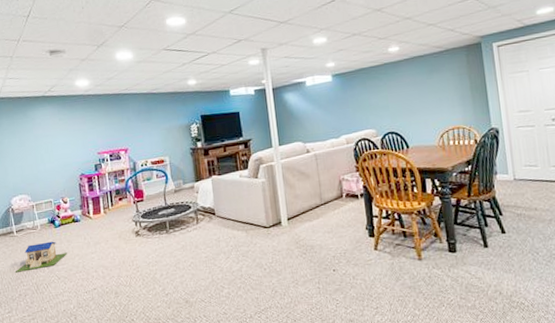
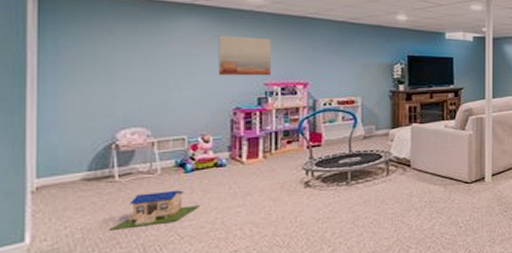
wall art: none [63,115,101,150] -> present [218,35,271,76]

